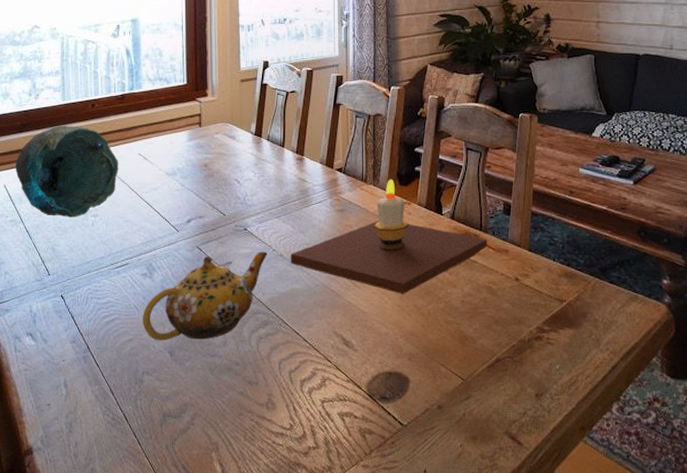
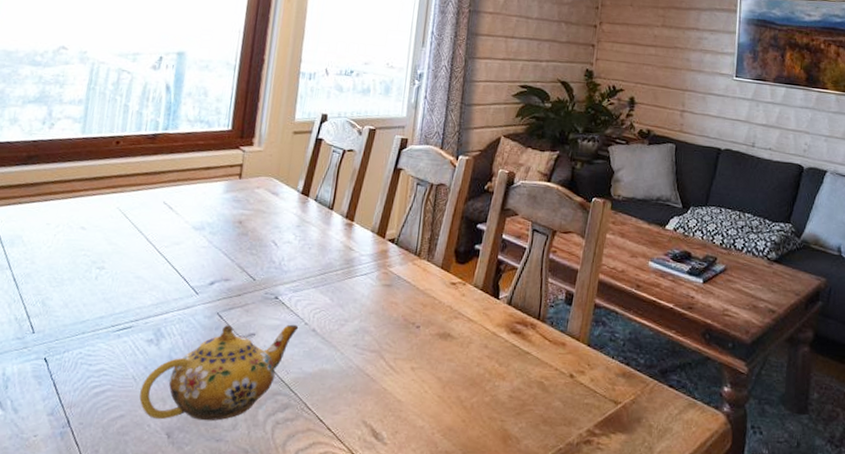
decorative bowl: present [15,126,119,218] -> none [11,161,139,269]
candle: present [290,179,488,294] -> none [323,255,545,384]

